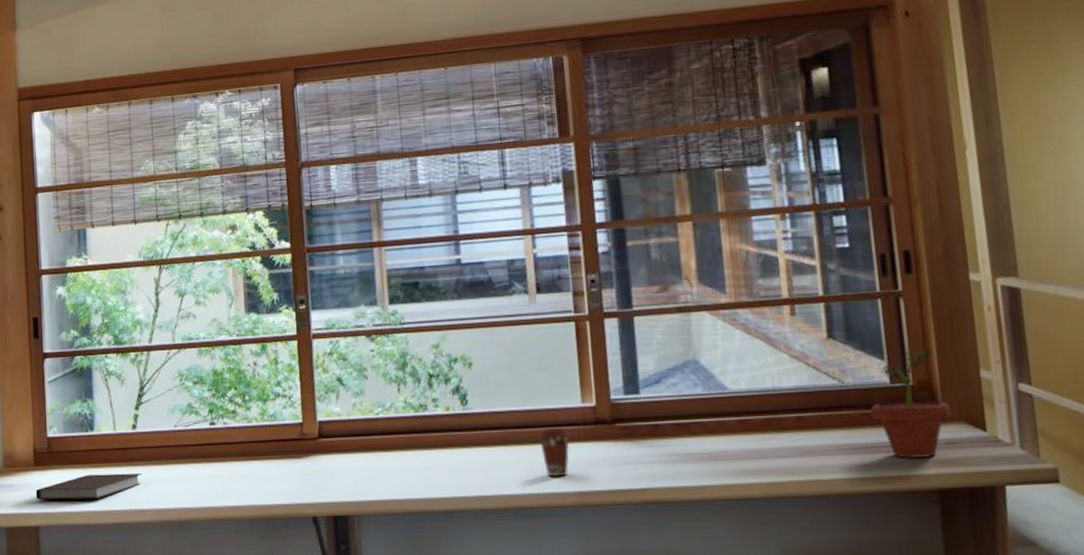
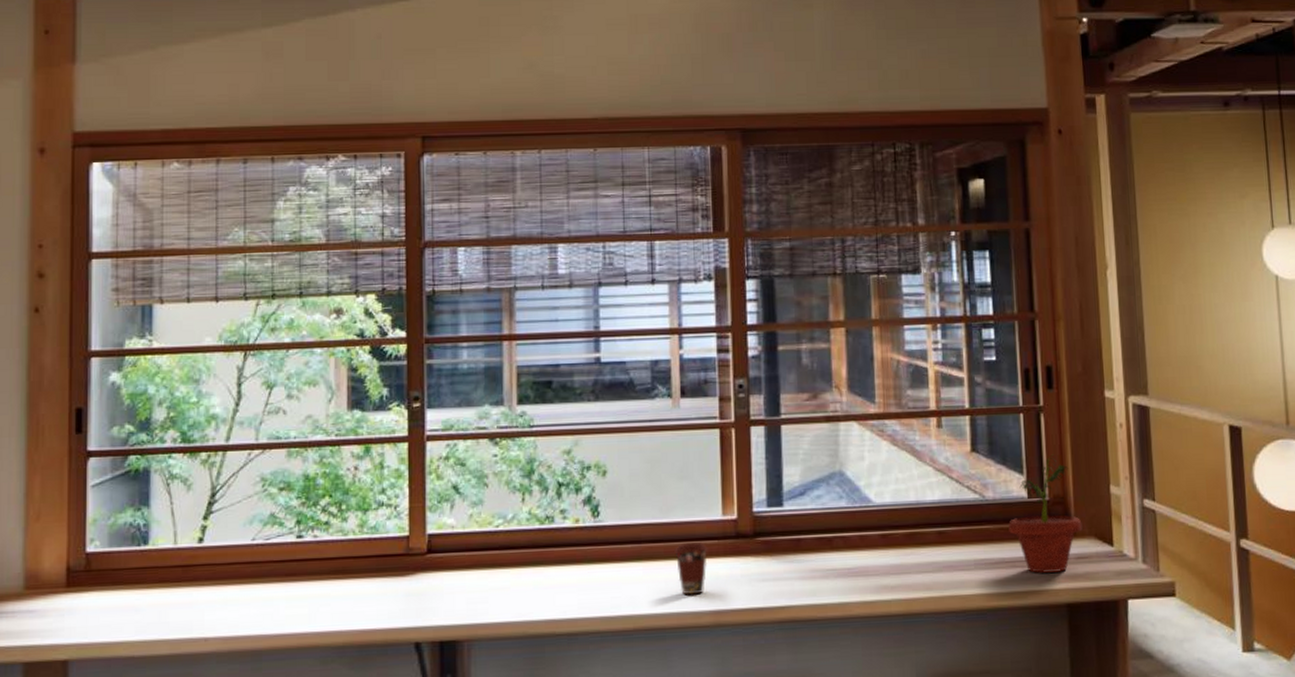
notebook: present [35,473,142,501] -> none [66,594,207,629]

